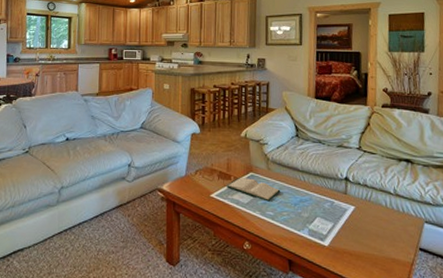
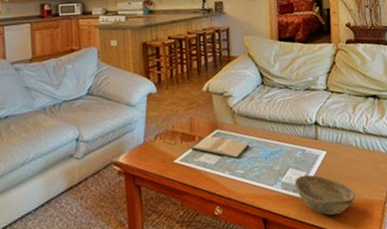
bowl: none [321,225,382,269] -> present [294,174,356,216]

